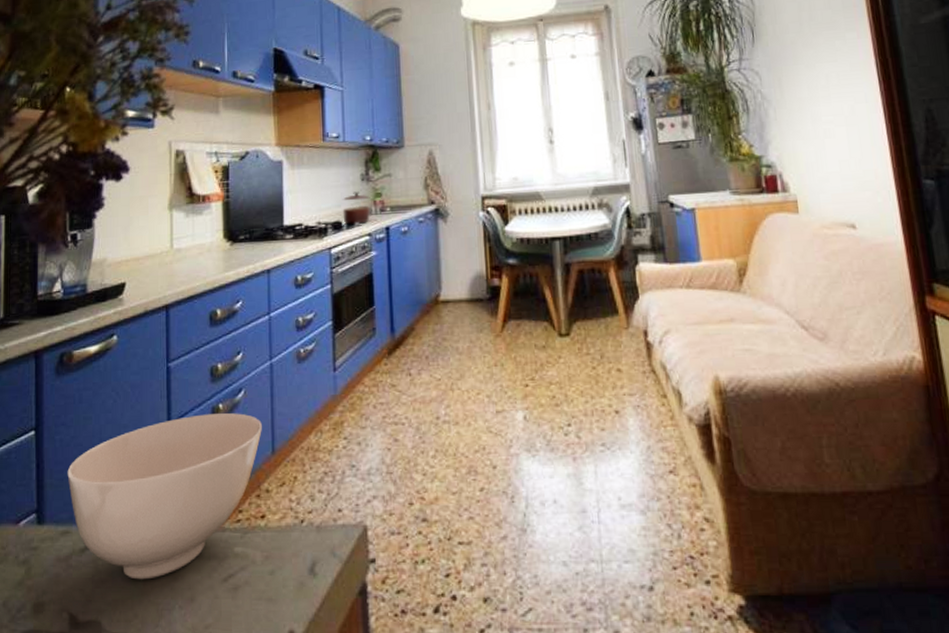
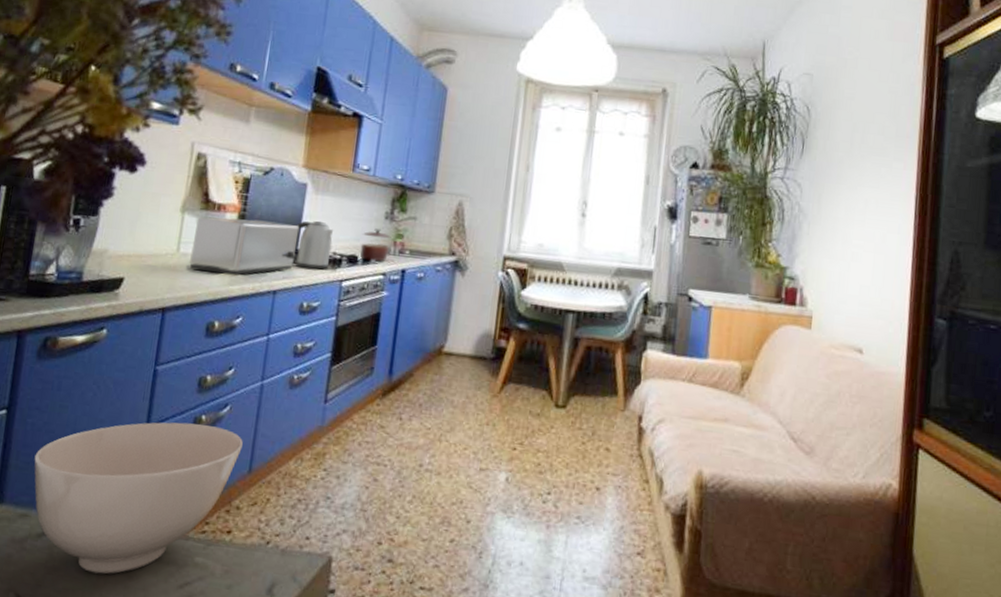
toaster: none [184,202,283,263] -> present [189,216,300,276]
kettle: none [278,194,316,244] -> present [293,220,334,270]

